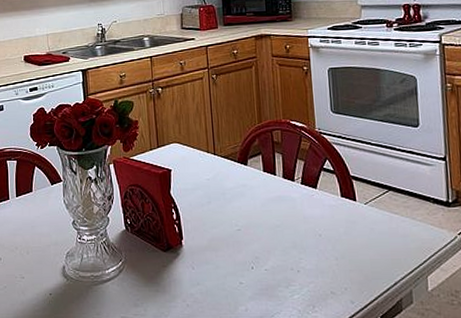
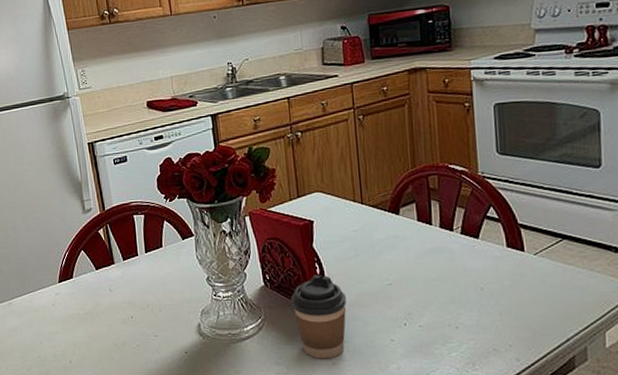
coffee cup: none [149,220,200,301] -> present [290,274,346,359]

